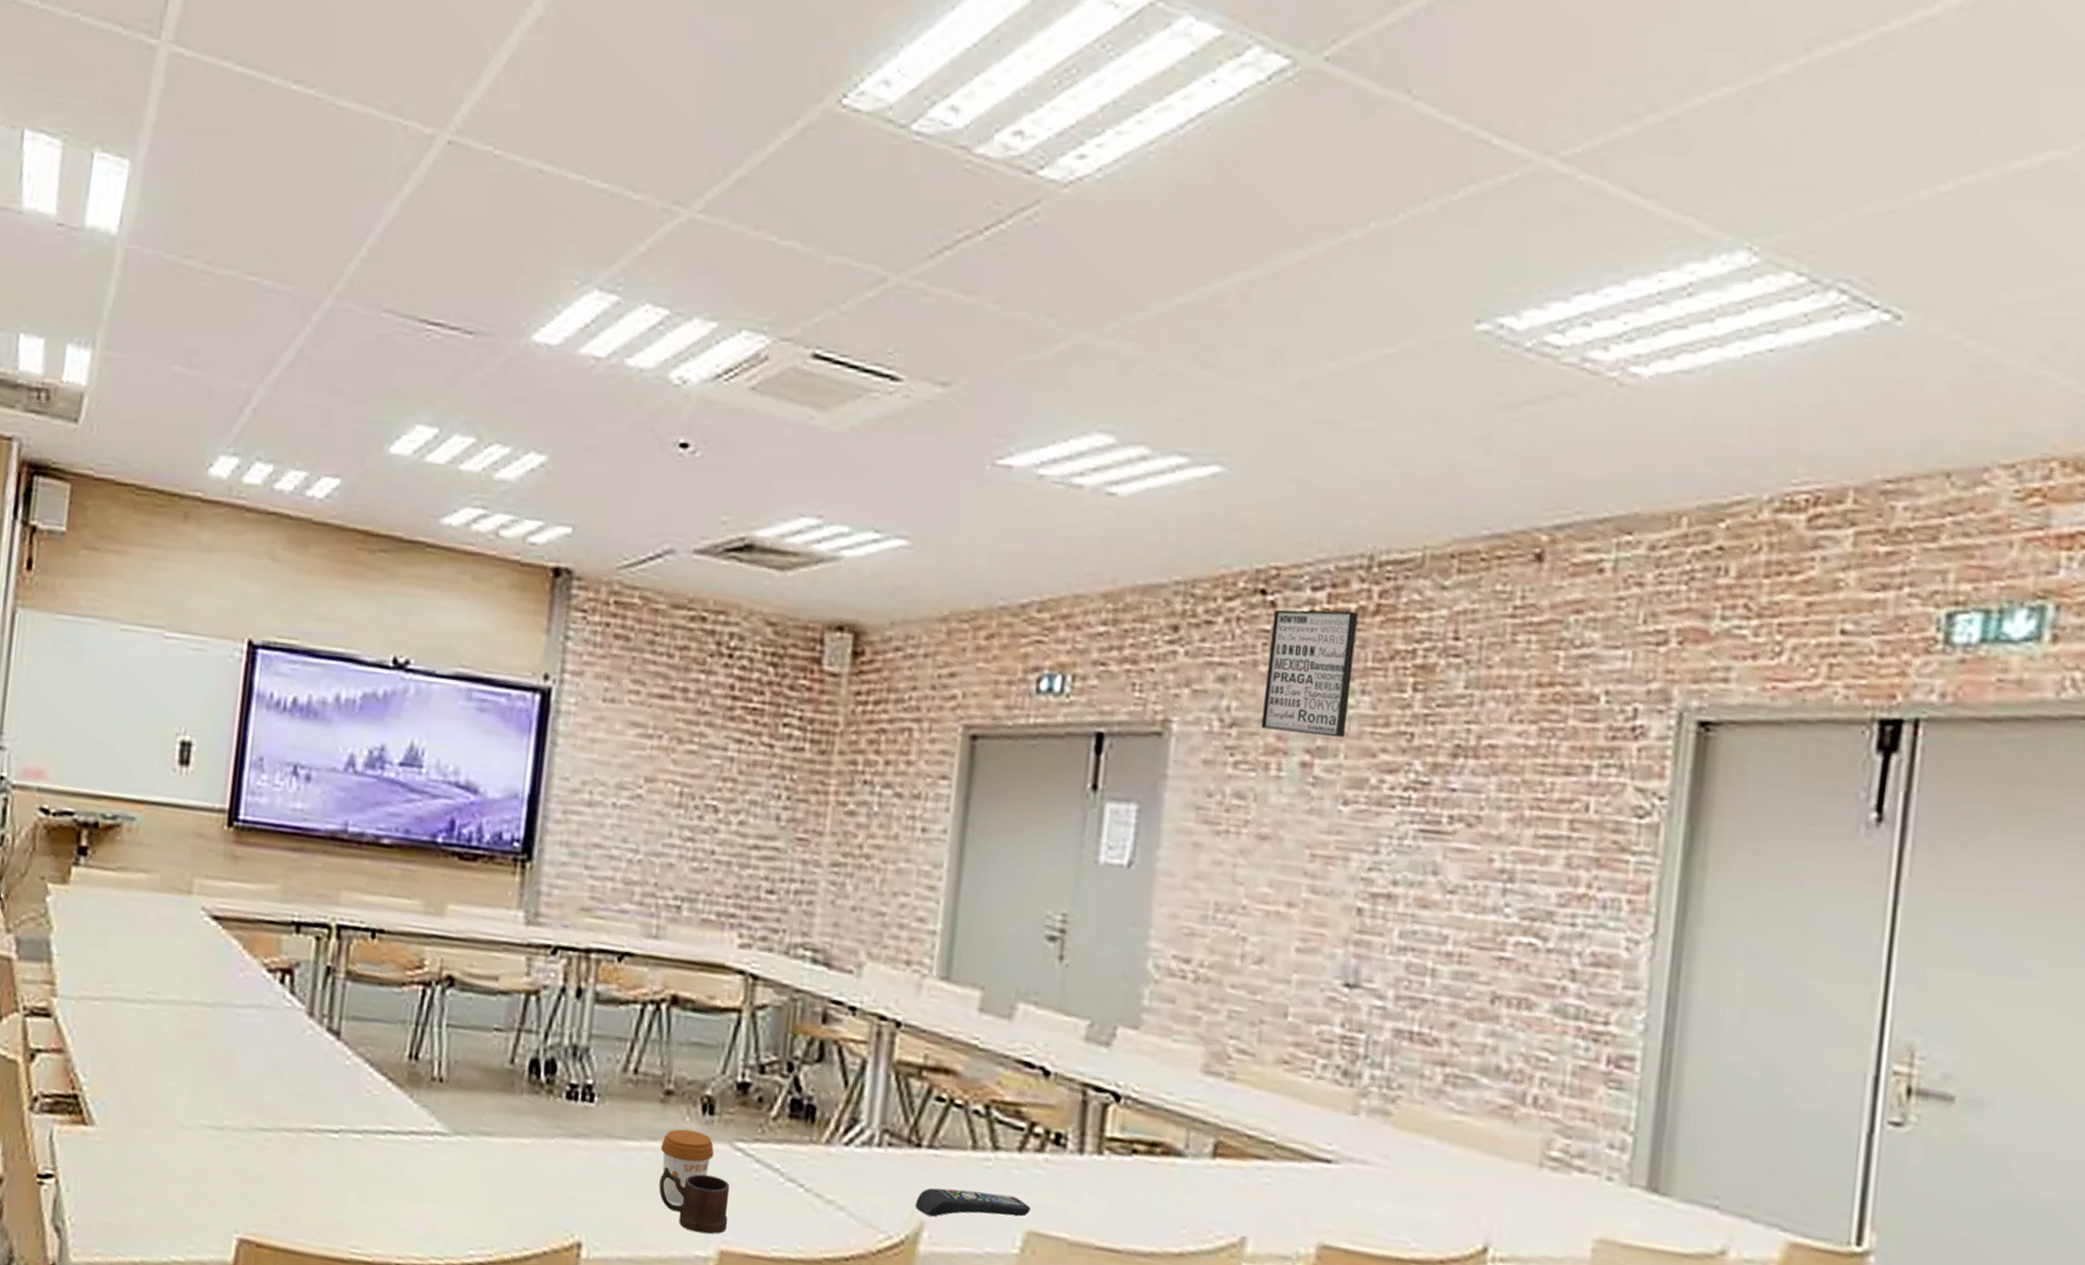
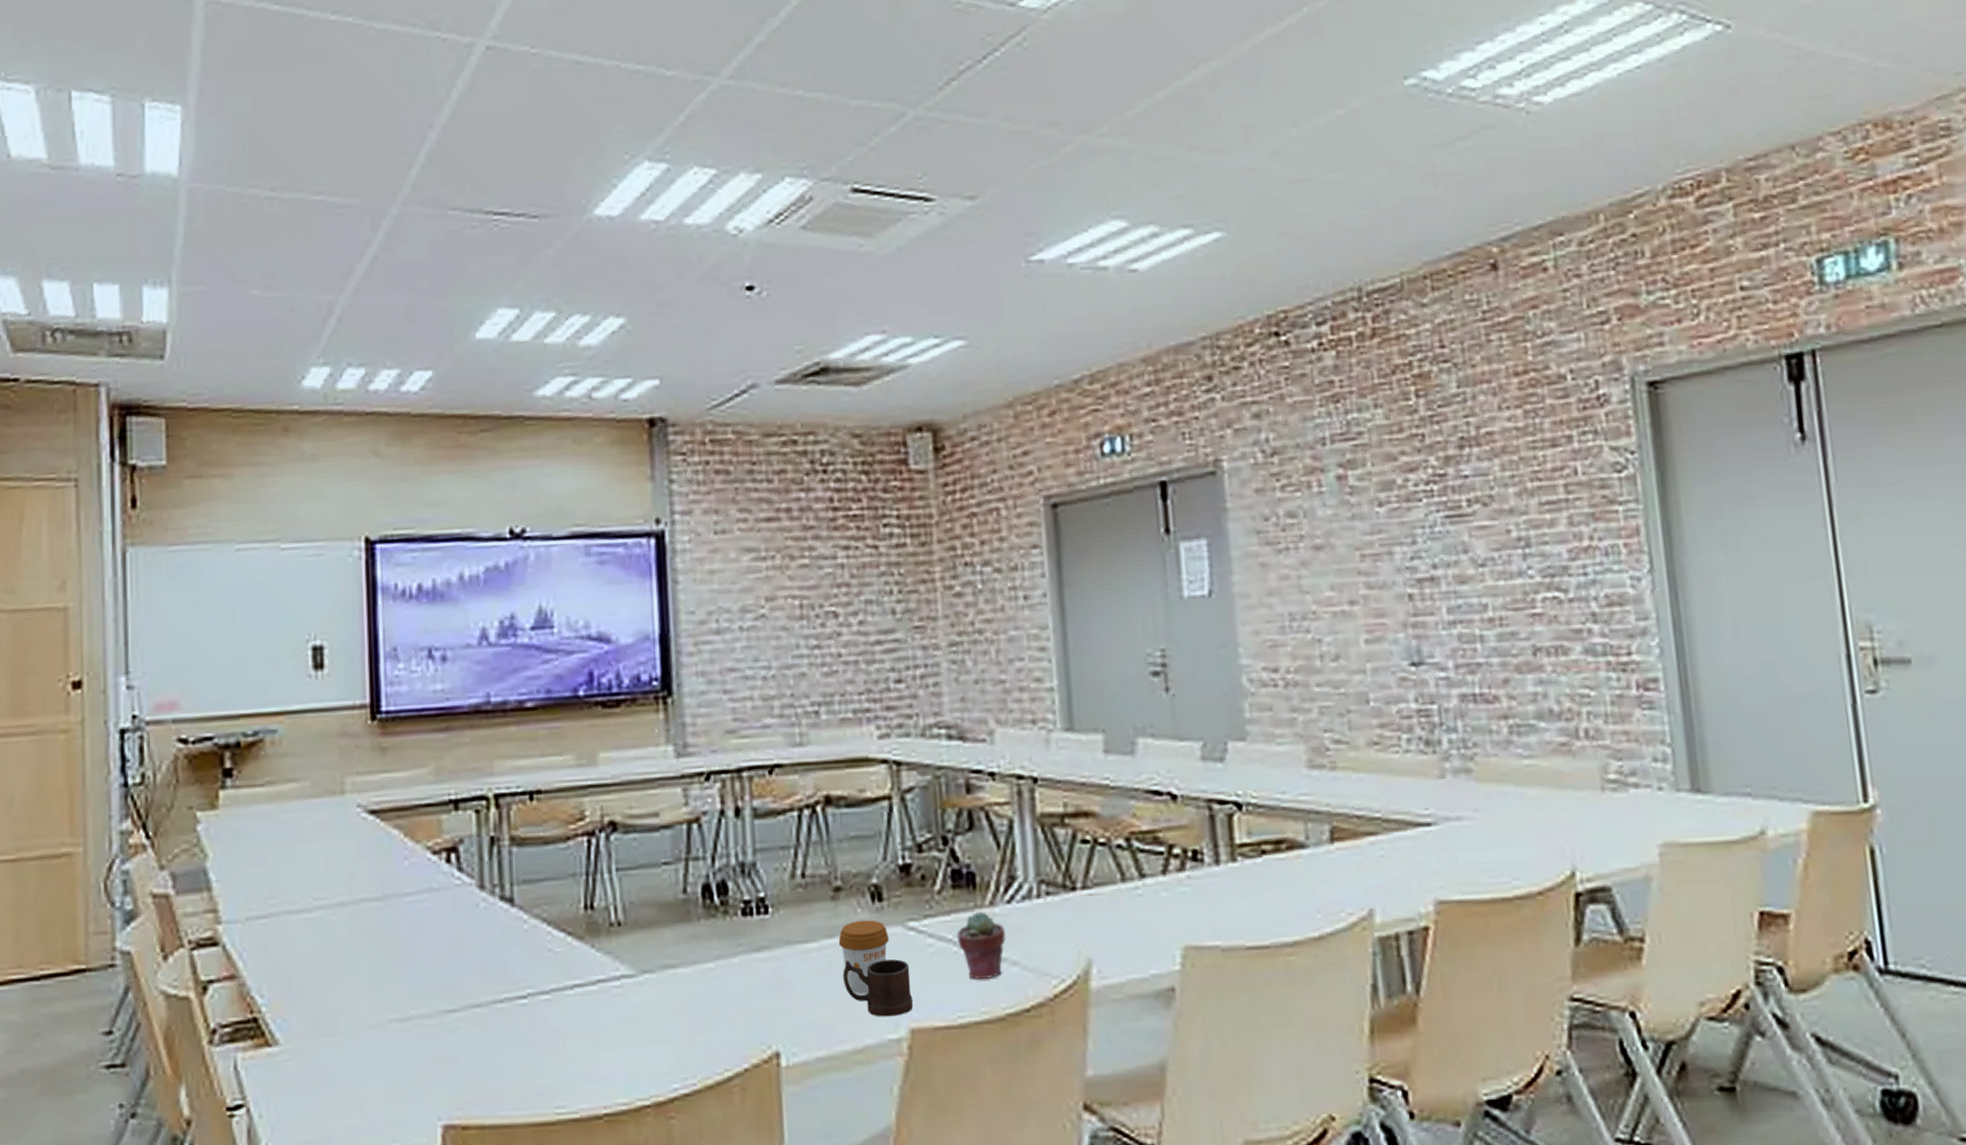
potted succulent: none [785,1147,838,1219] -> present [957,912,1007,979]
remote control: present [915,1187,1031,1217] -> none [1080,917,1184,953]
wall art: present [1260,609,1358,737] -> none [1289,338,1368,453]

